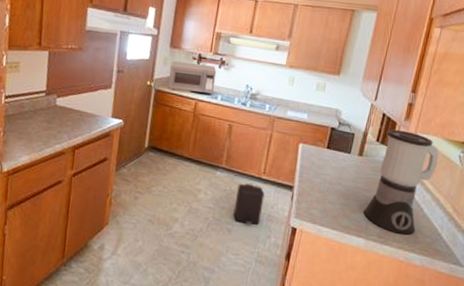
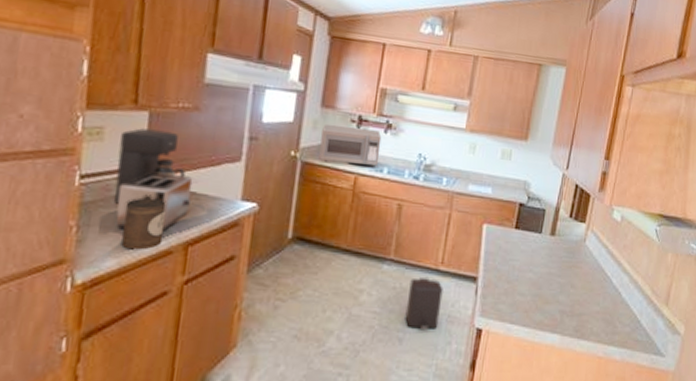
coffee maker: none [26,63,73,117] -> present [113,128,186,204]
toaster: none [27,95,78,138] -> present [115,173,193,231]
canister: none [31,111,61,151] -> present [121,194,167,250]
blender: present [363,129,439,235] -> none [558,202,635,325]

